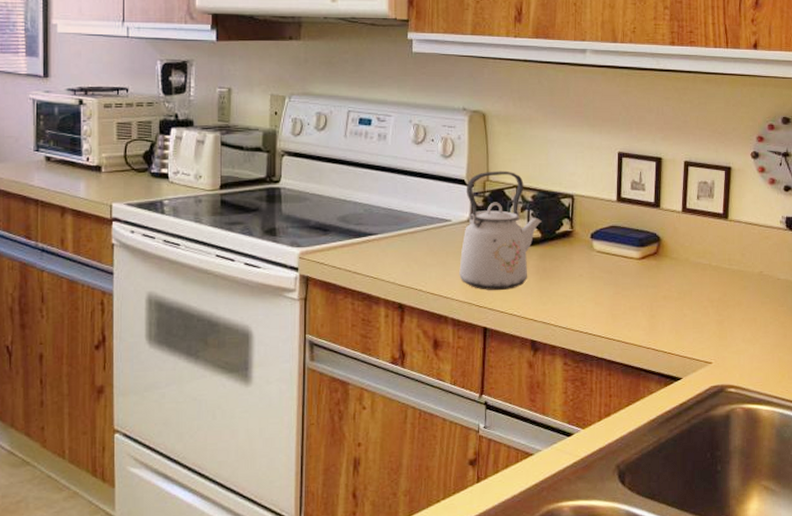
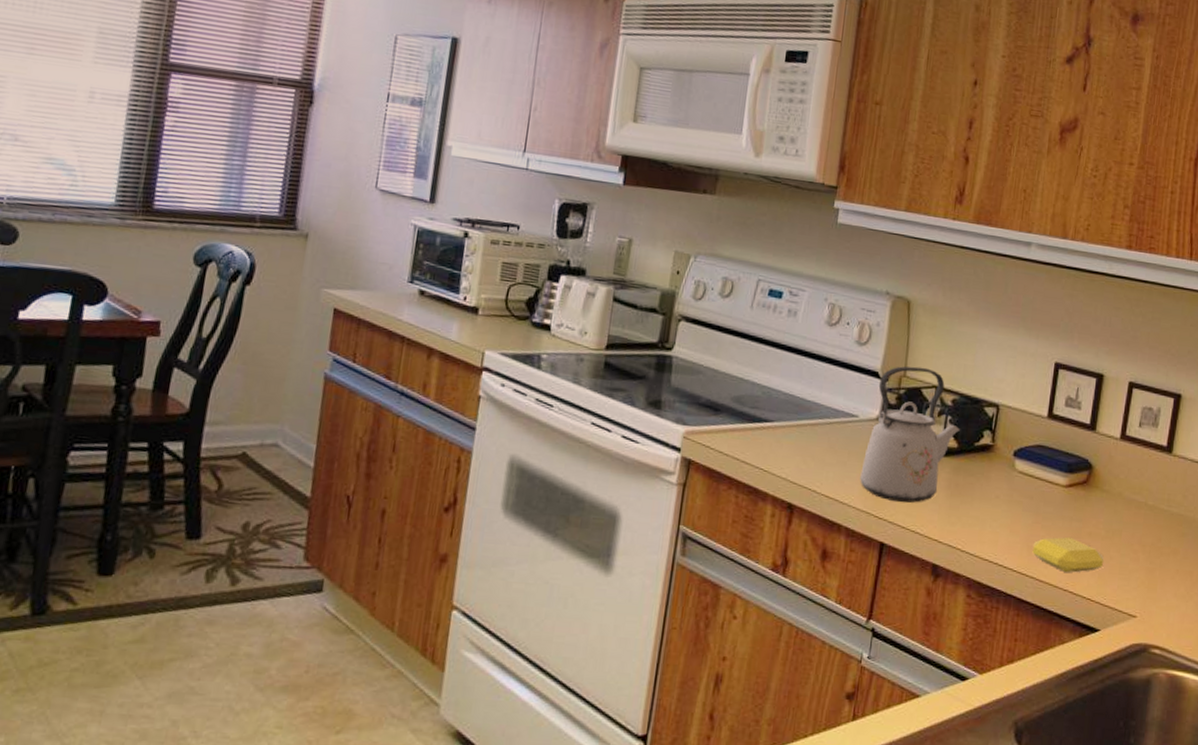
soap bar: none [616,302,678,332] -> present [1032,536,1104,573]

